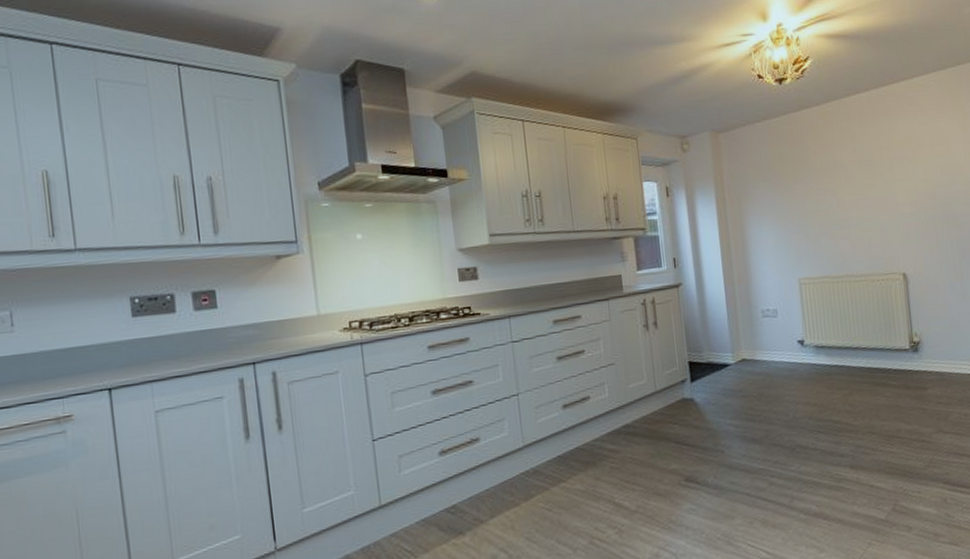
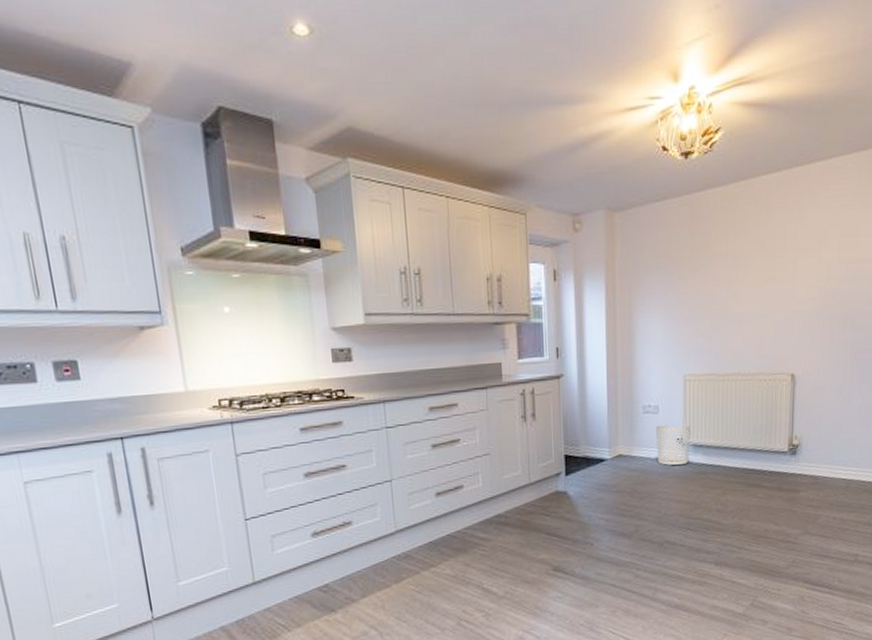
waste bin: none [777,326,813,368] -> present [656,424,691,466]

